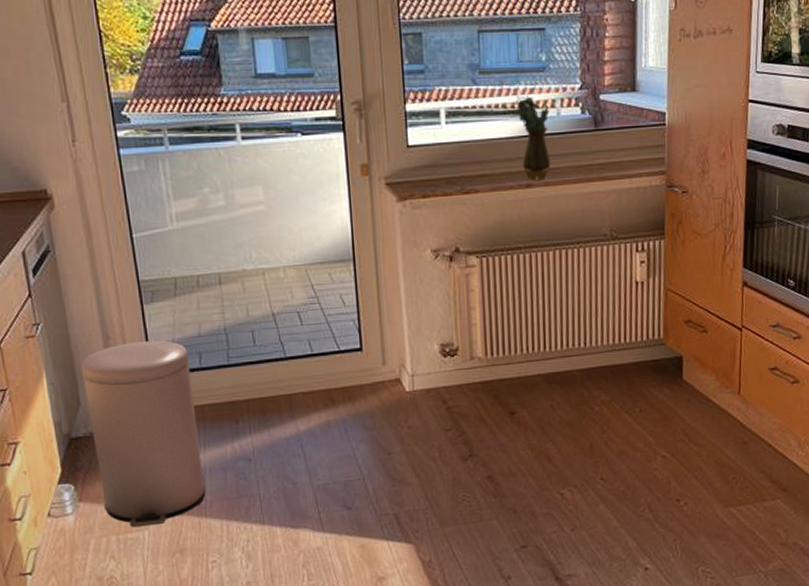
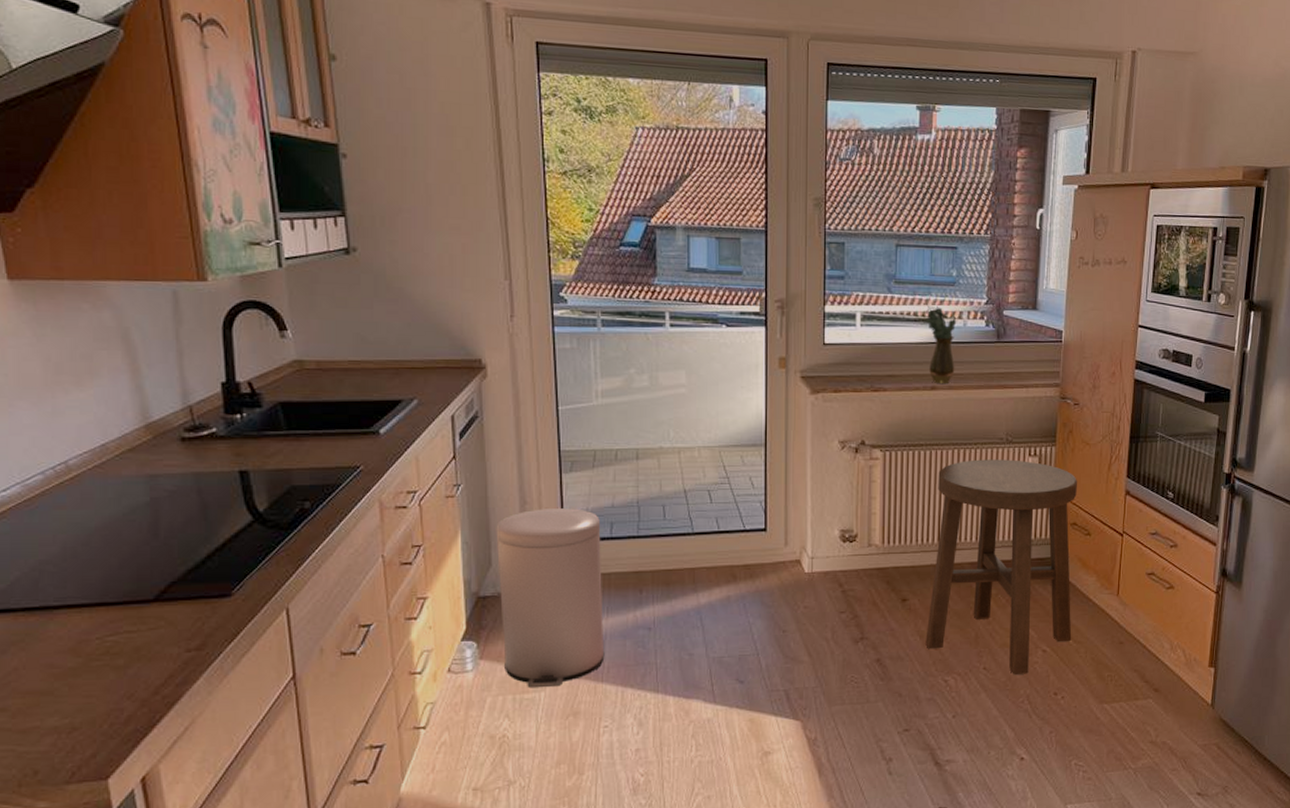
stool: none [537,257,692,483] -> present [926,459,1078,675]

